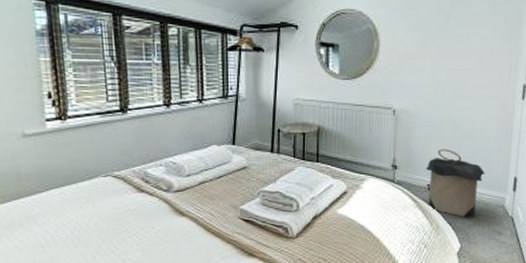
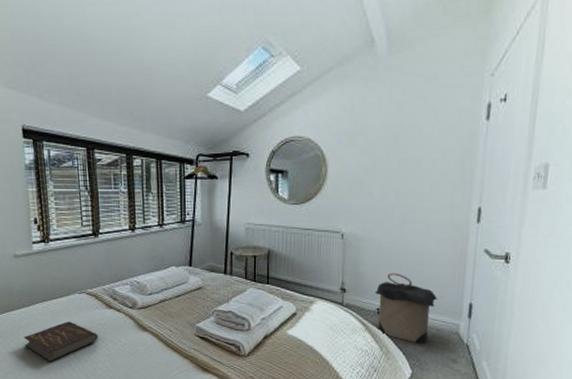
book: none [34,208,127,255] -> present [23,321,98,362]

